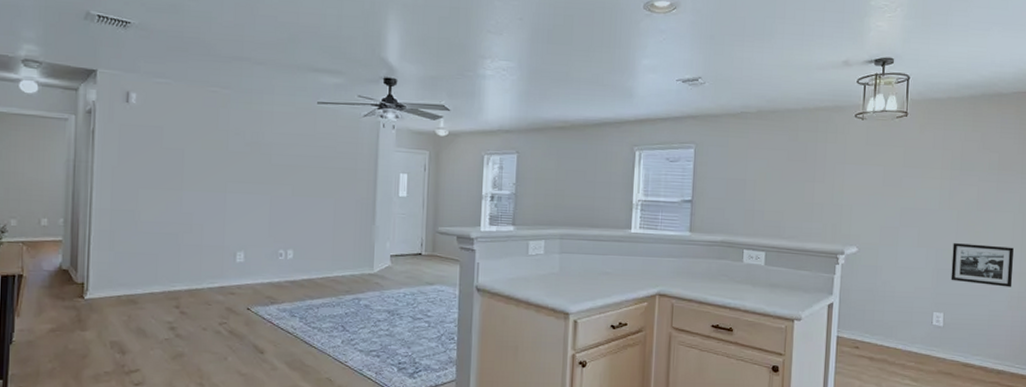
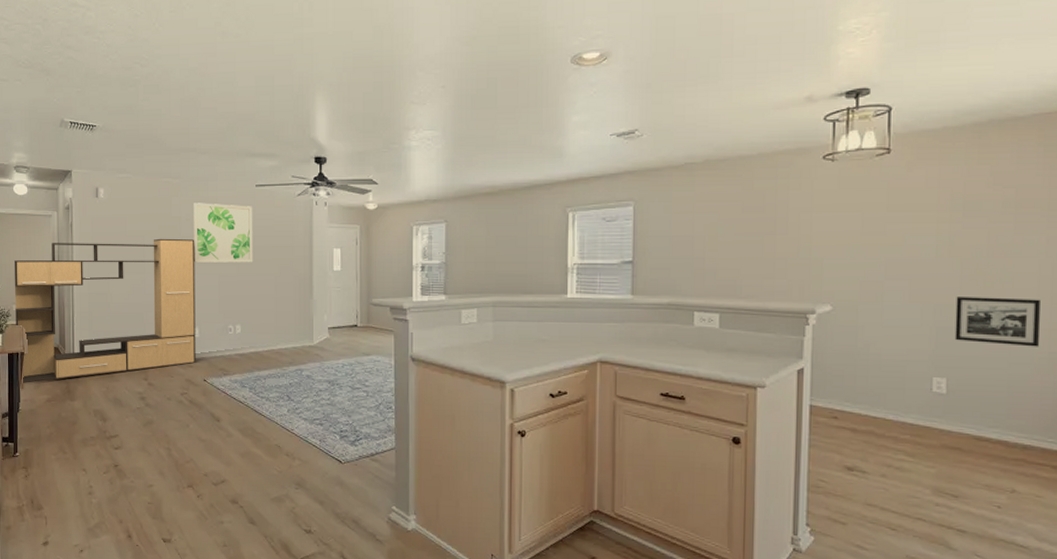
media console: none [13,150,245,312] -> present [15,238,196,384]
wall art: none [242,116,312,184] -> present [194,203,253,263]

